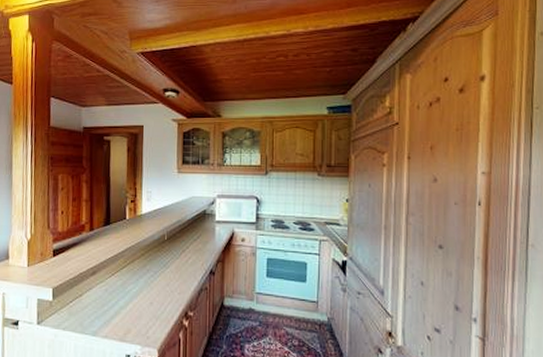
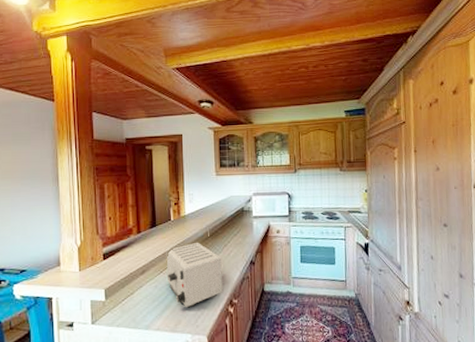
toaster: none [118,245,179,317] -> present [166,242,223,308]

